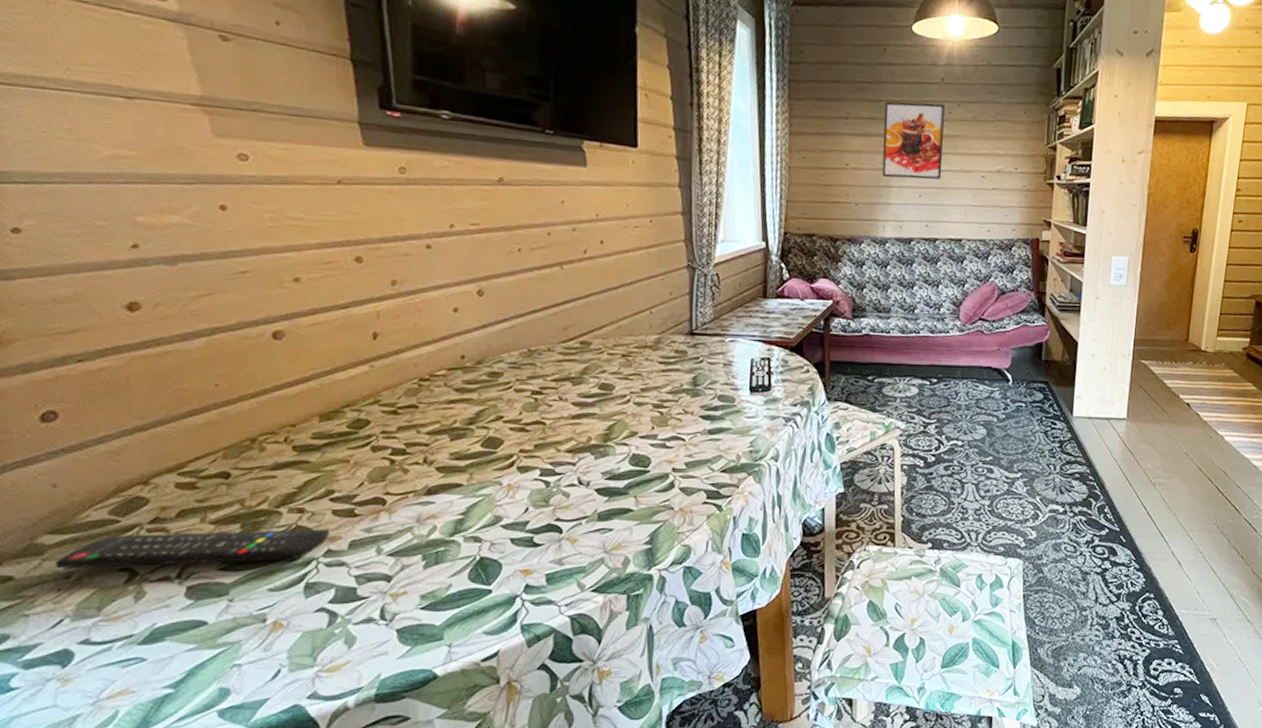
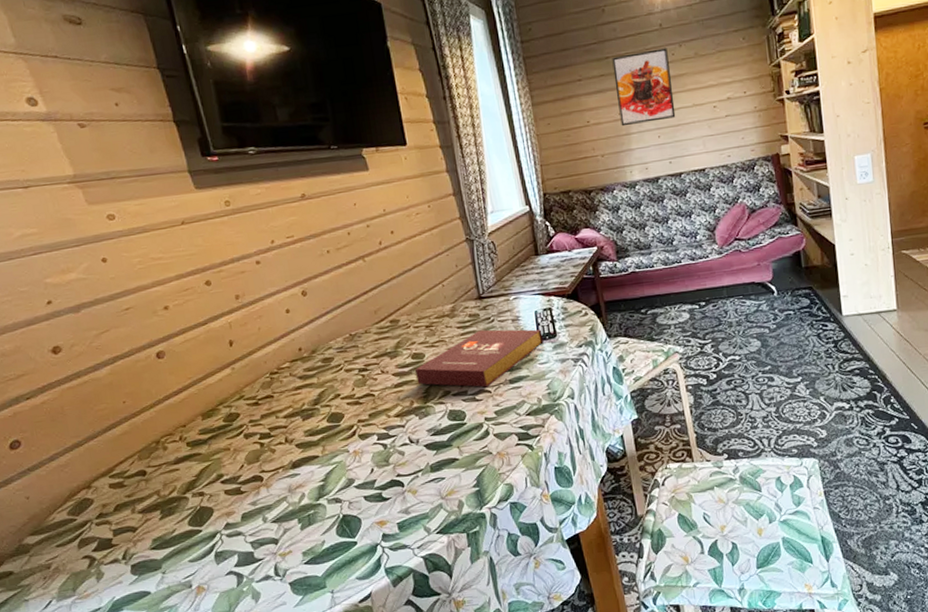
remote control: present [55,529,330,569] -> none [38,506,226,562]
book: none [600,370,755,434] -> present [415,329,544,388]

